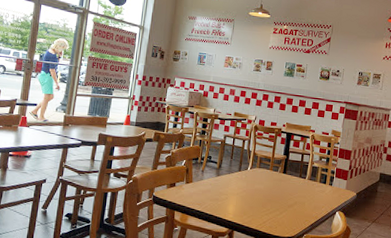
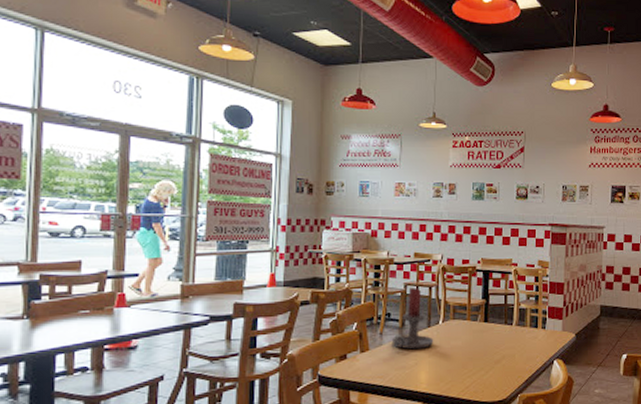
candle holder: none [209,138,242,188] -> present [391,287,434,350]

